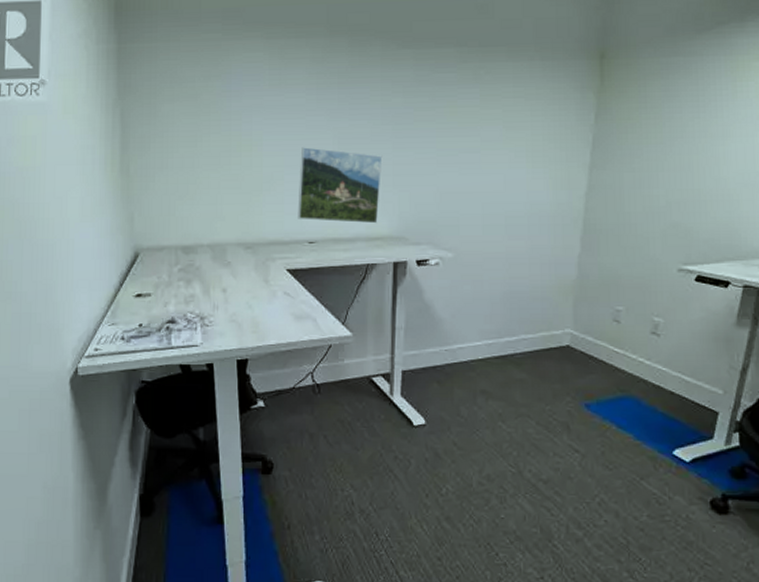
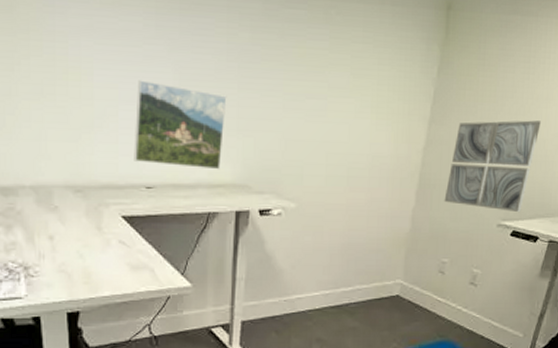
wall art: none [613,159,719,256] -> present [444,120,541,213]

